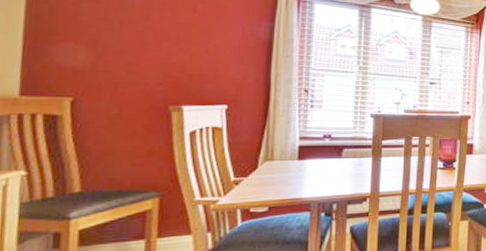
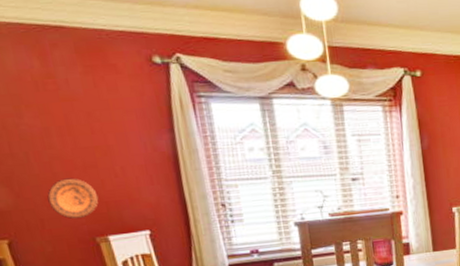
decorative plate: none [129,48,183,87] -> present [47,178,98,219]

